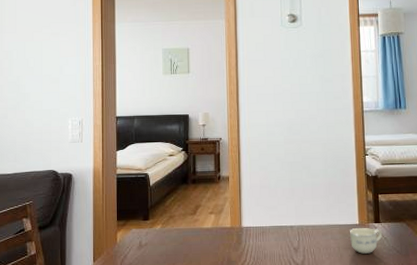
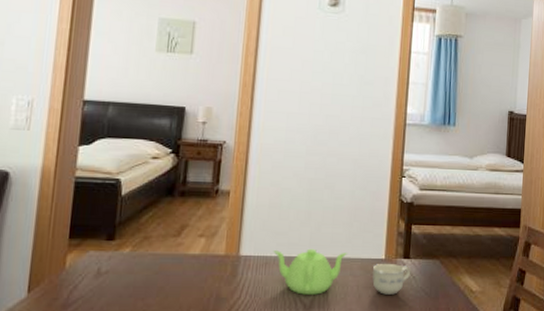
teapot: none [267,218,327,256] -> present [273,248,347,295]

